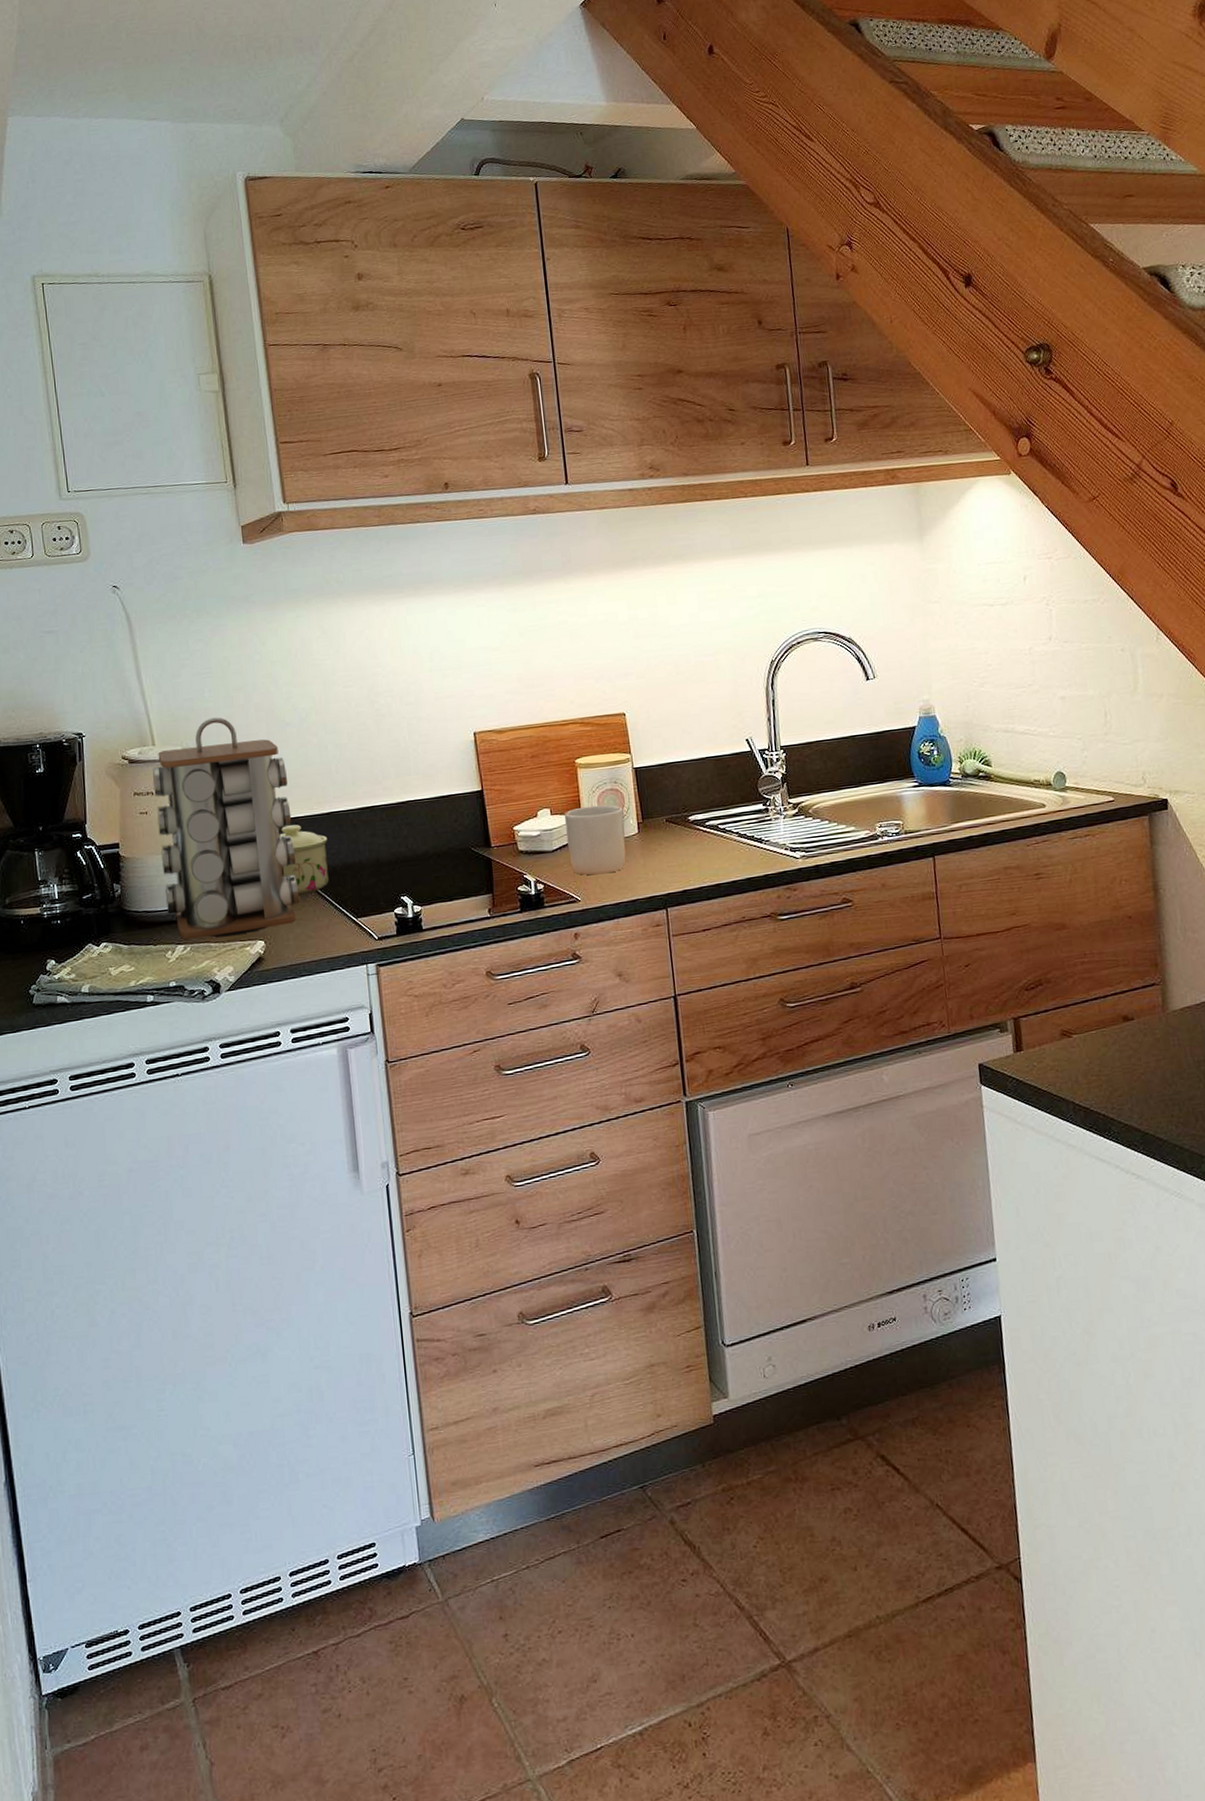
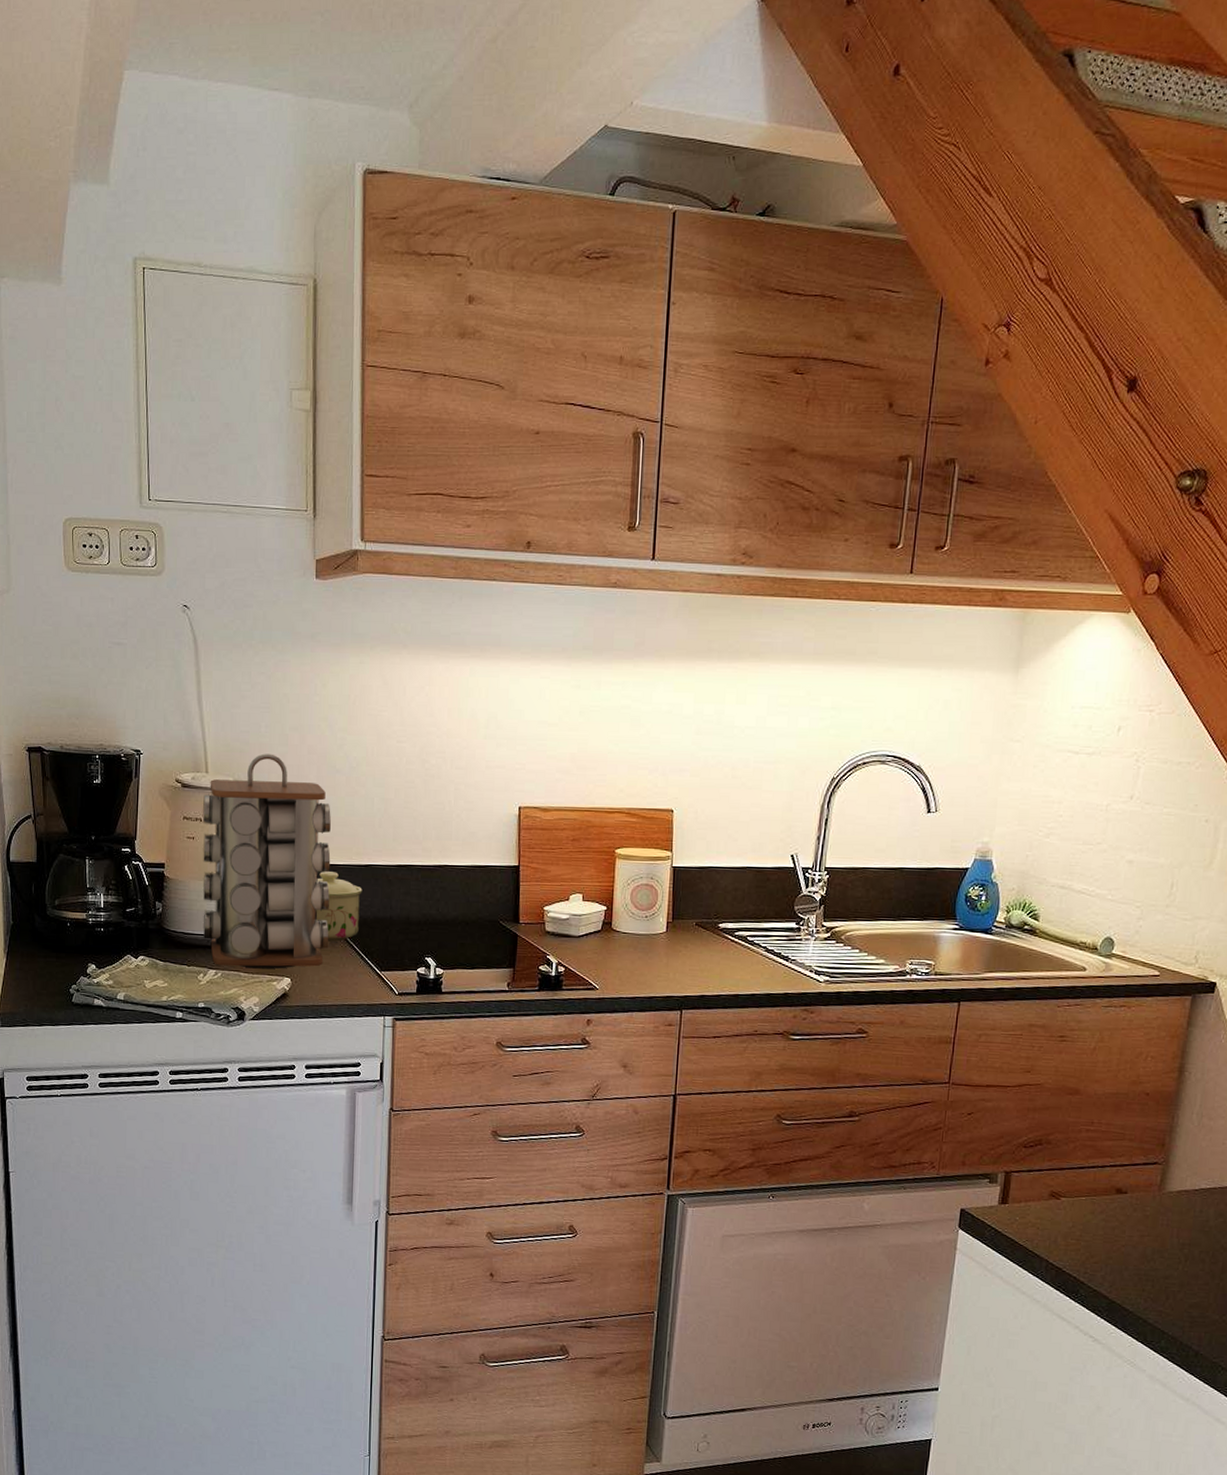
mug: present [563,805,626,876] -> none [594,897,655,967]

